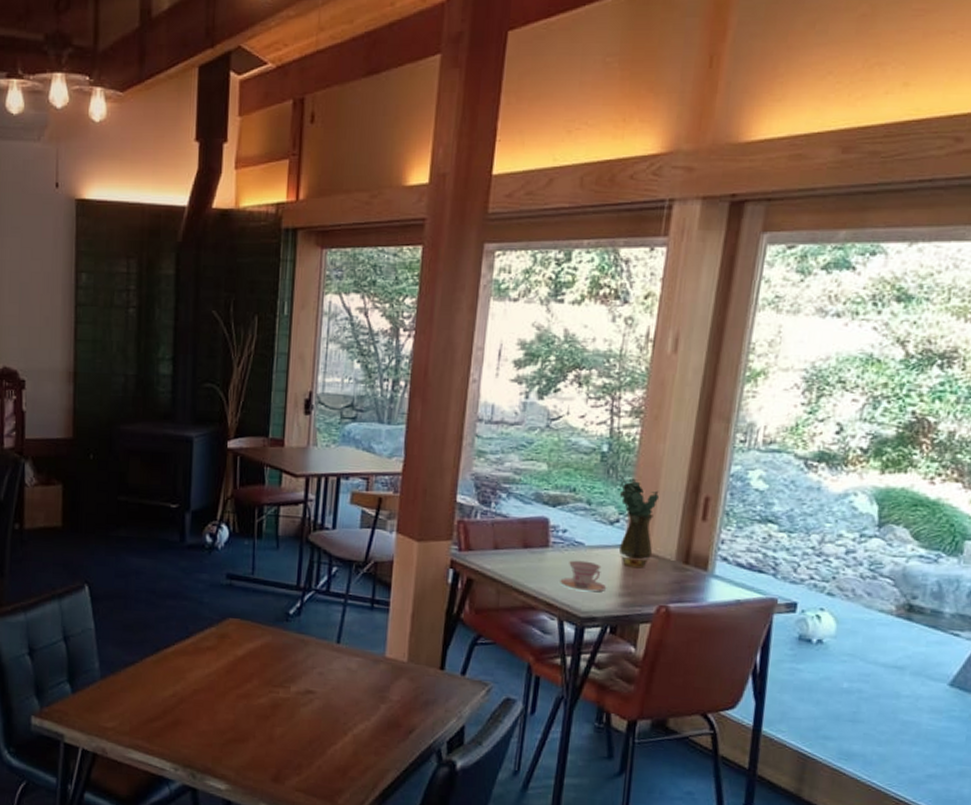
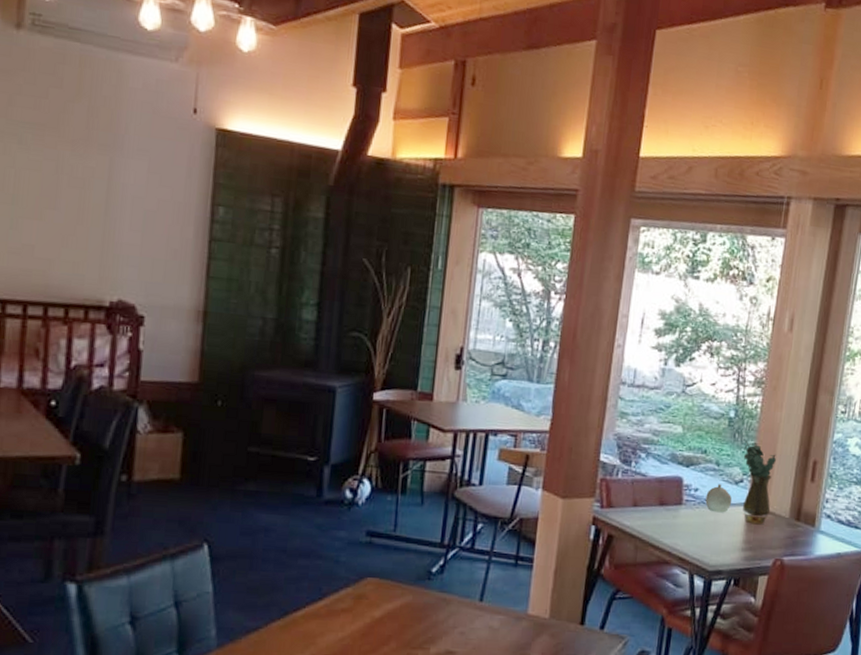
teacup: present [560,560,607,592] -> none [691,517,732,547]
sugar bowl: none [575,524,607,556] -> present [705,483,732,513]

